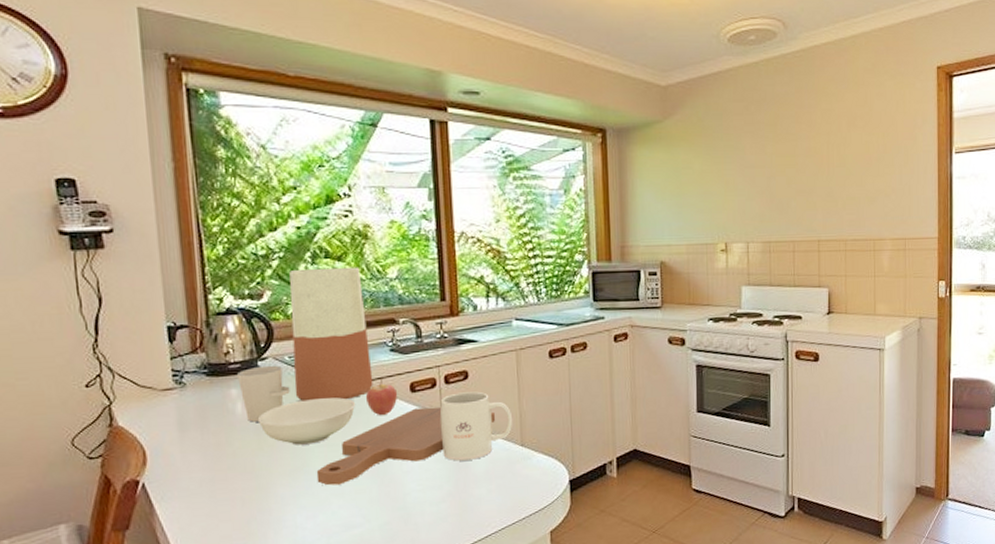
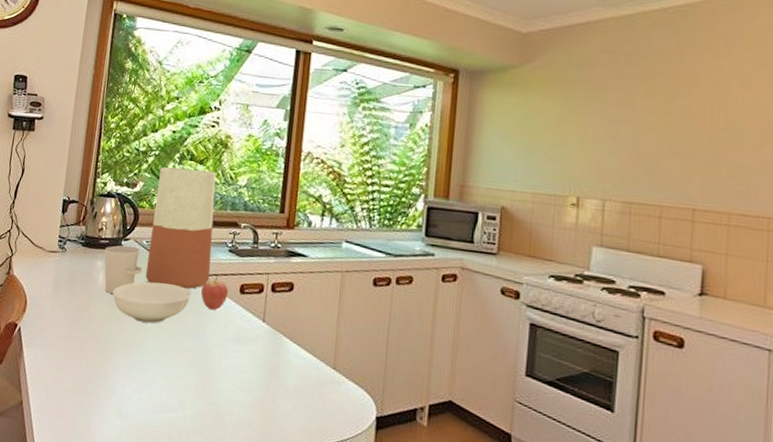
cutting board: present [316,407,495,486] -> none [148,309,312,367]
mug: present [439,391,513,461] -> none [258,302,330,372]

